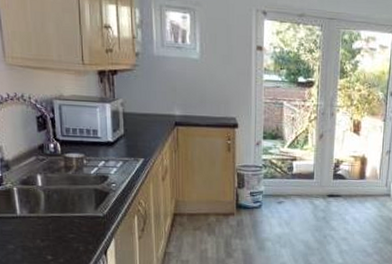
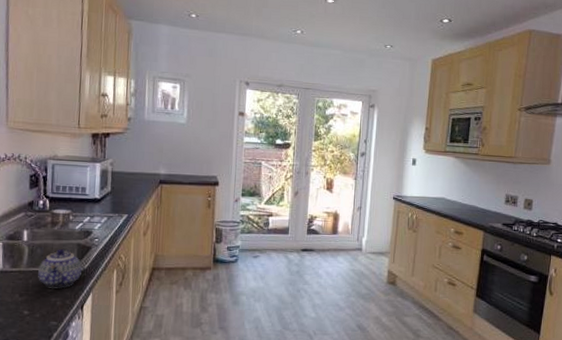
teapot: none [57,194,101,234] -> present [38,249,82,288]

